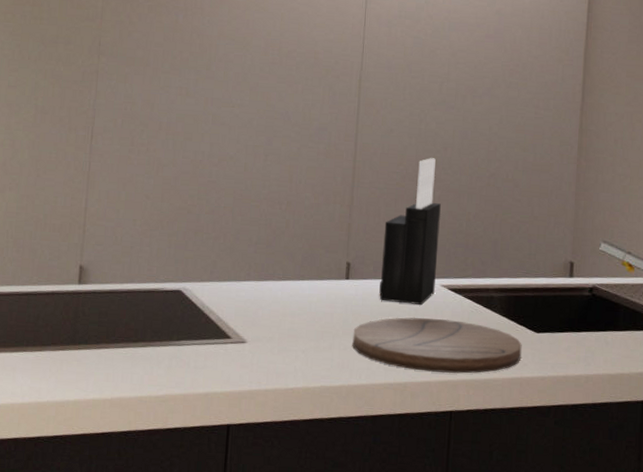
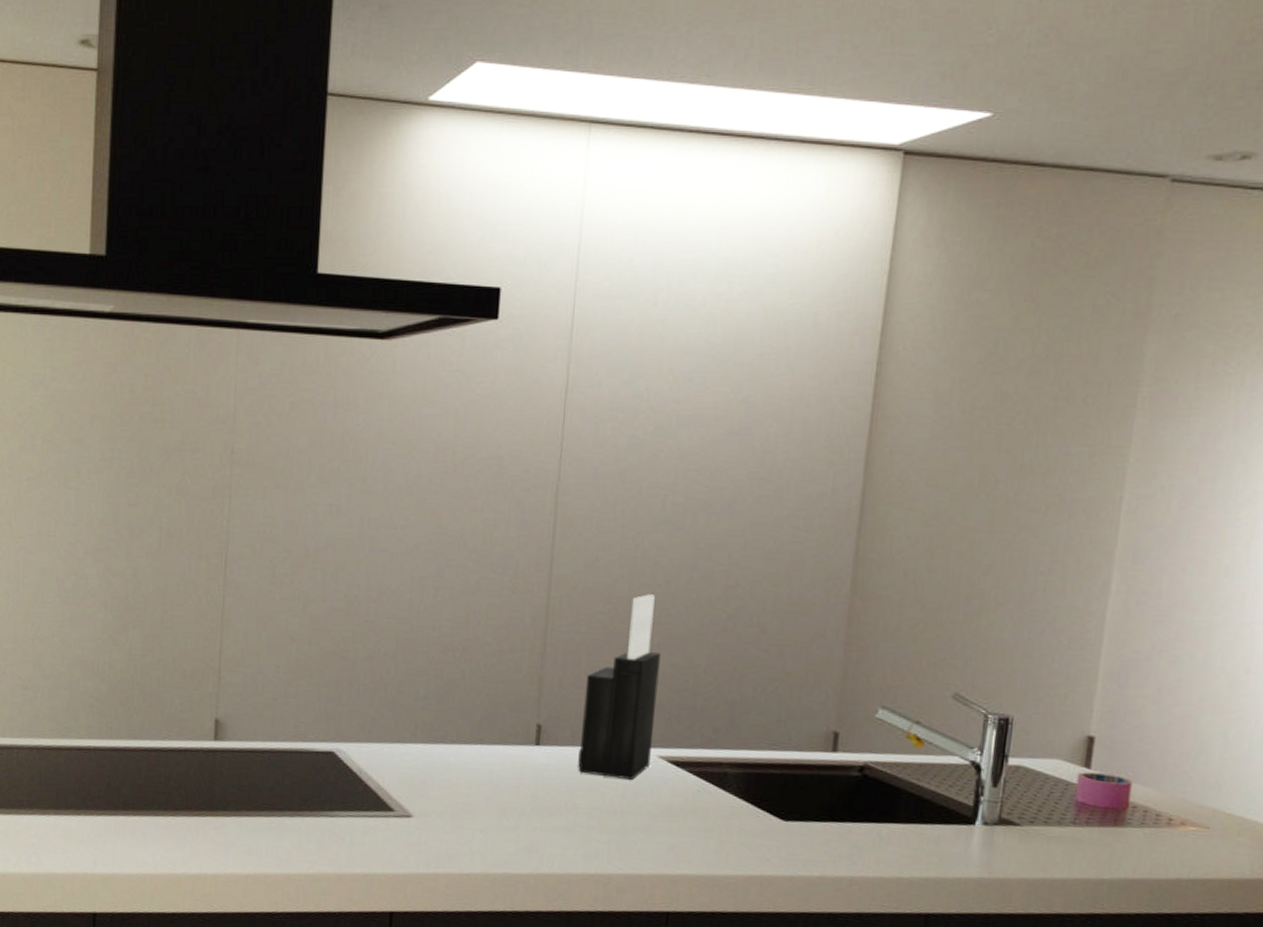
cutting board: present [352,317,522,374] -> none [543,794,764,868]

